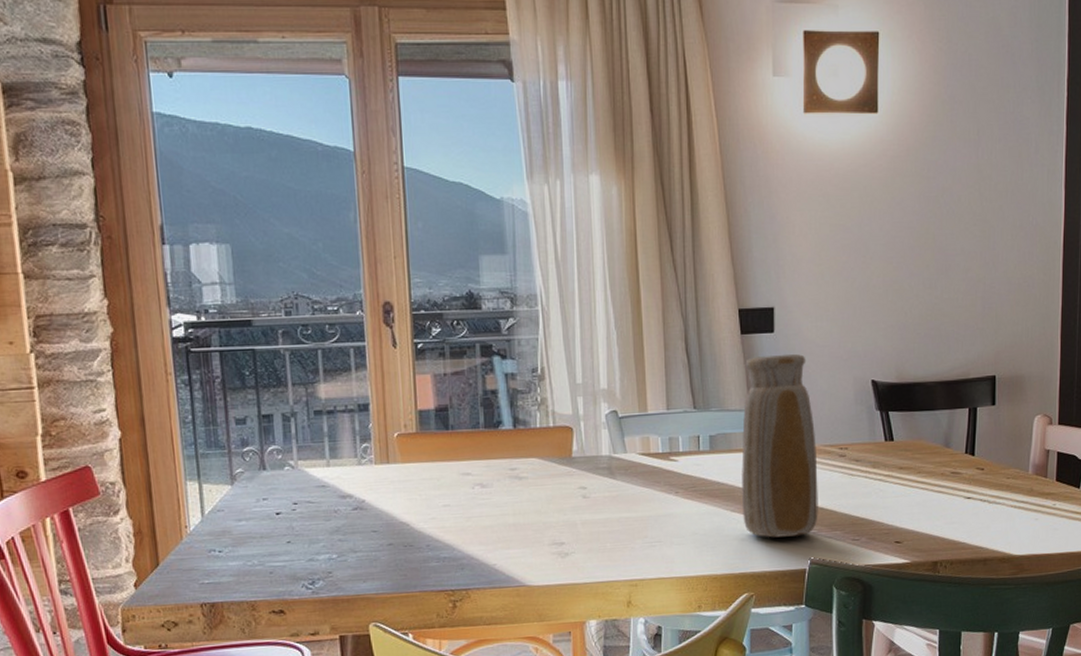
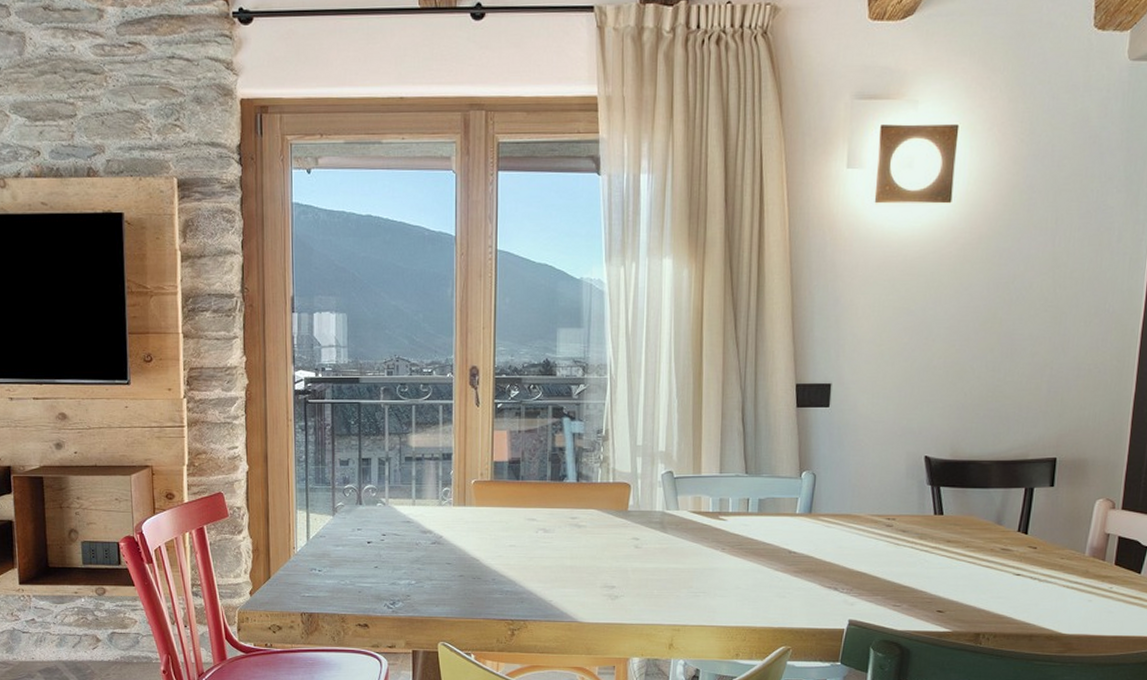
vase: present [742,353,818,538] -> none [785,427,864,598]

